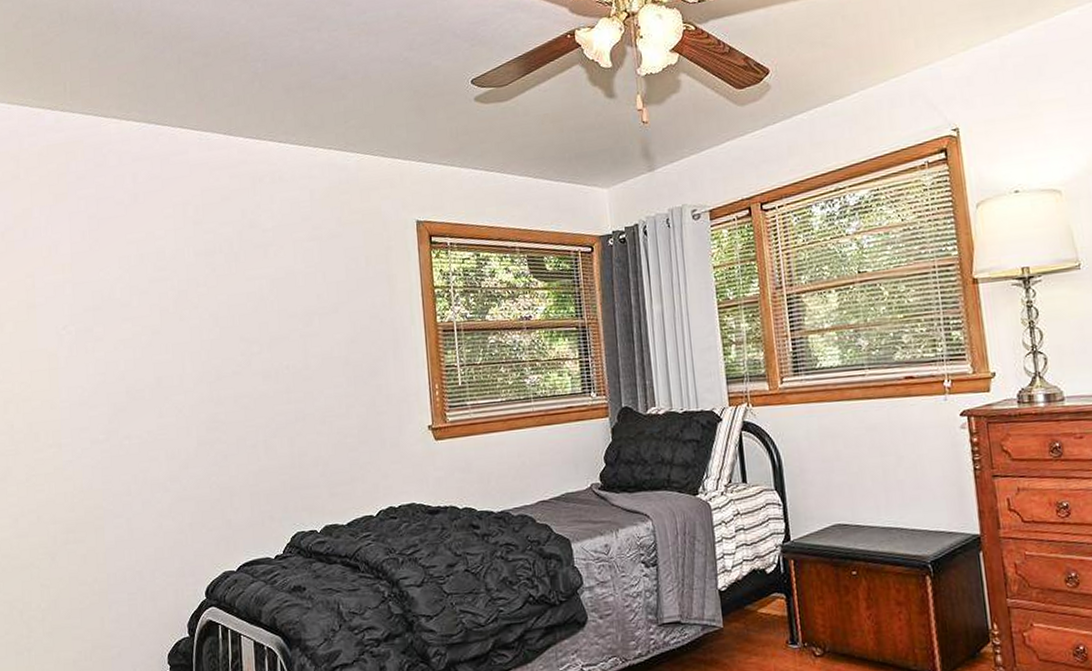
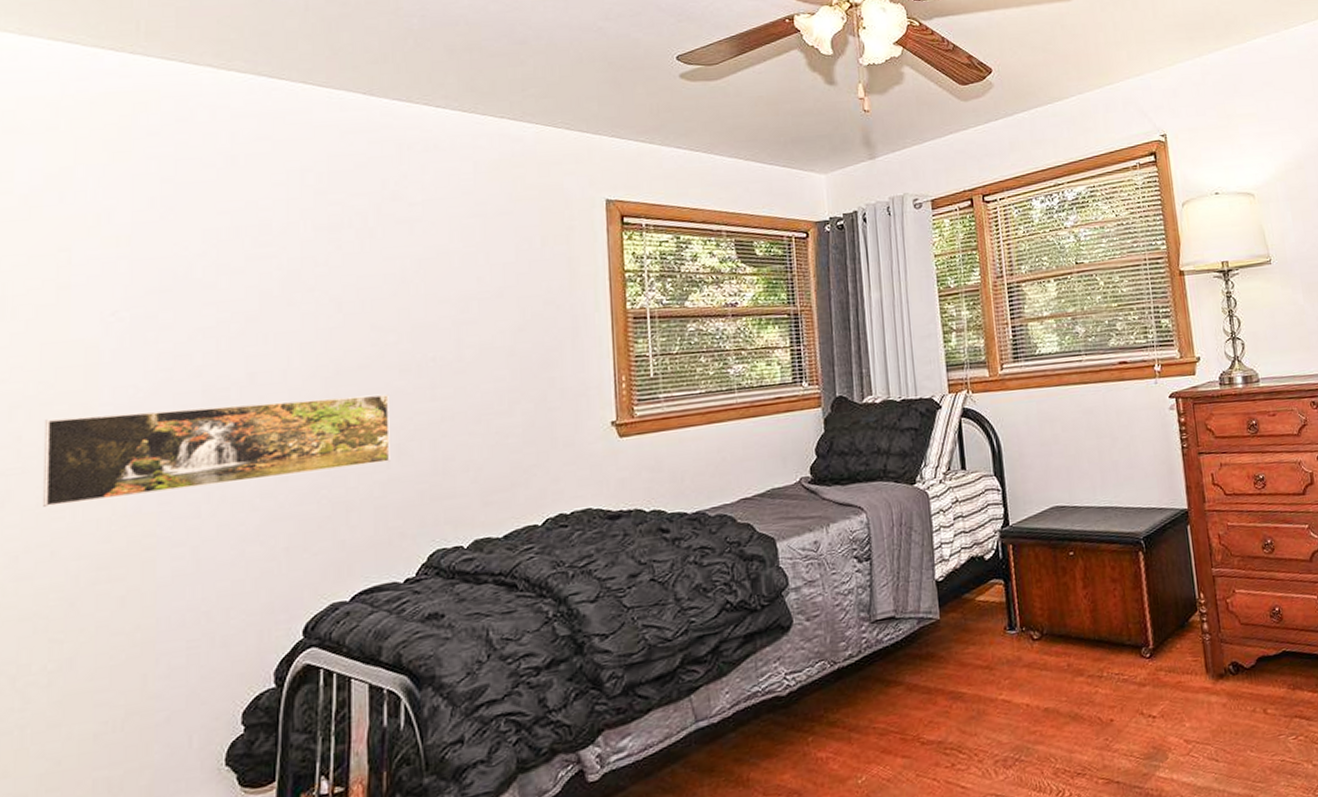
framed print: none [26,396,260,481] -> present [42,393,390,507]

